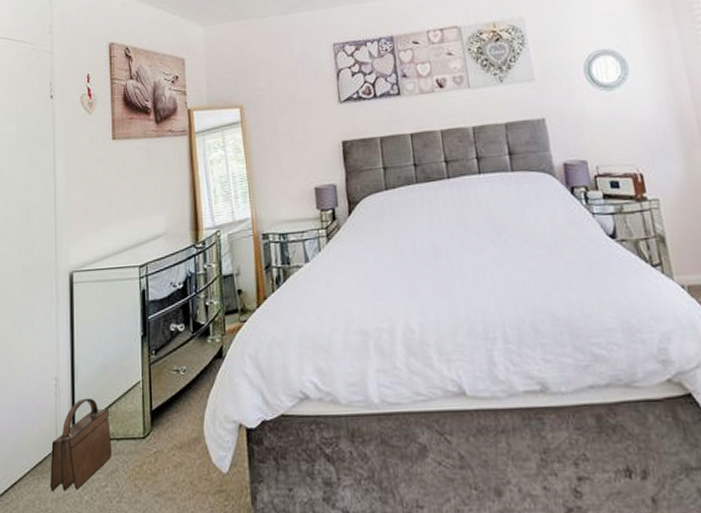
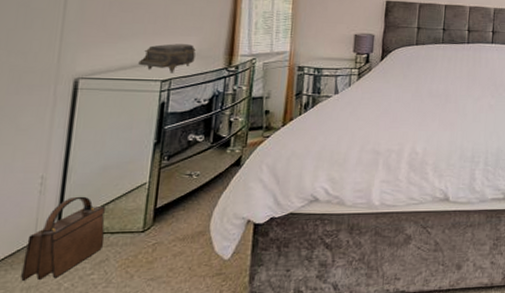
jewelry box: none [118,223,165,257] -> present [138,43,196,73]

